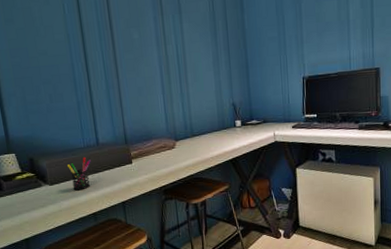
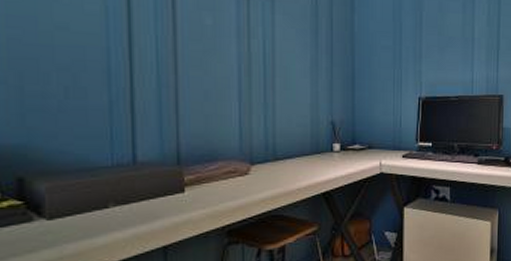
pen holder: present [67,156,91,191] -> none [82,179,121,229]

